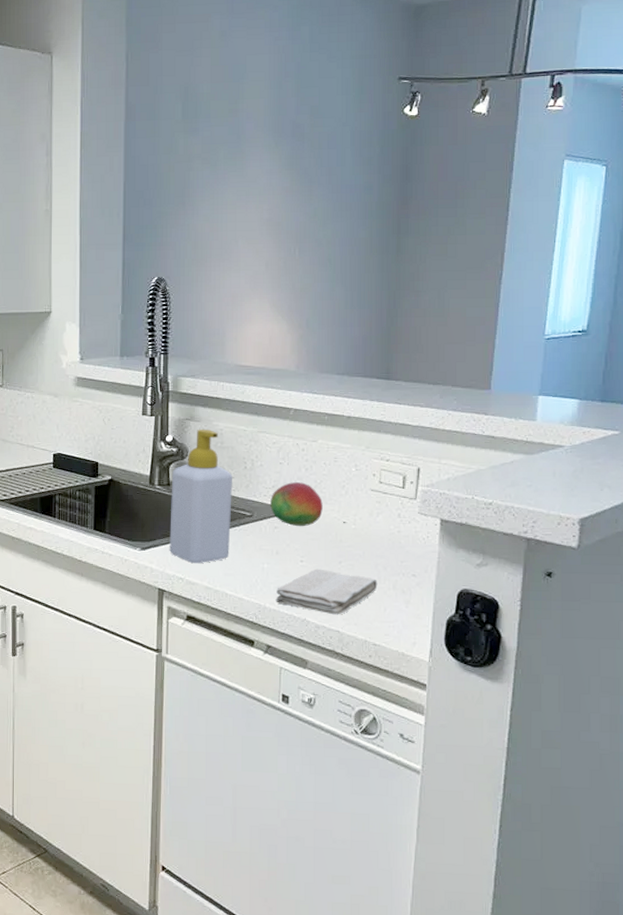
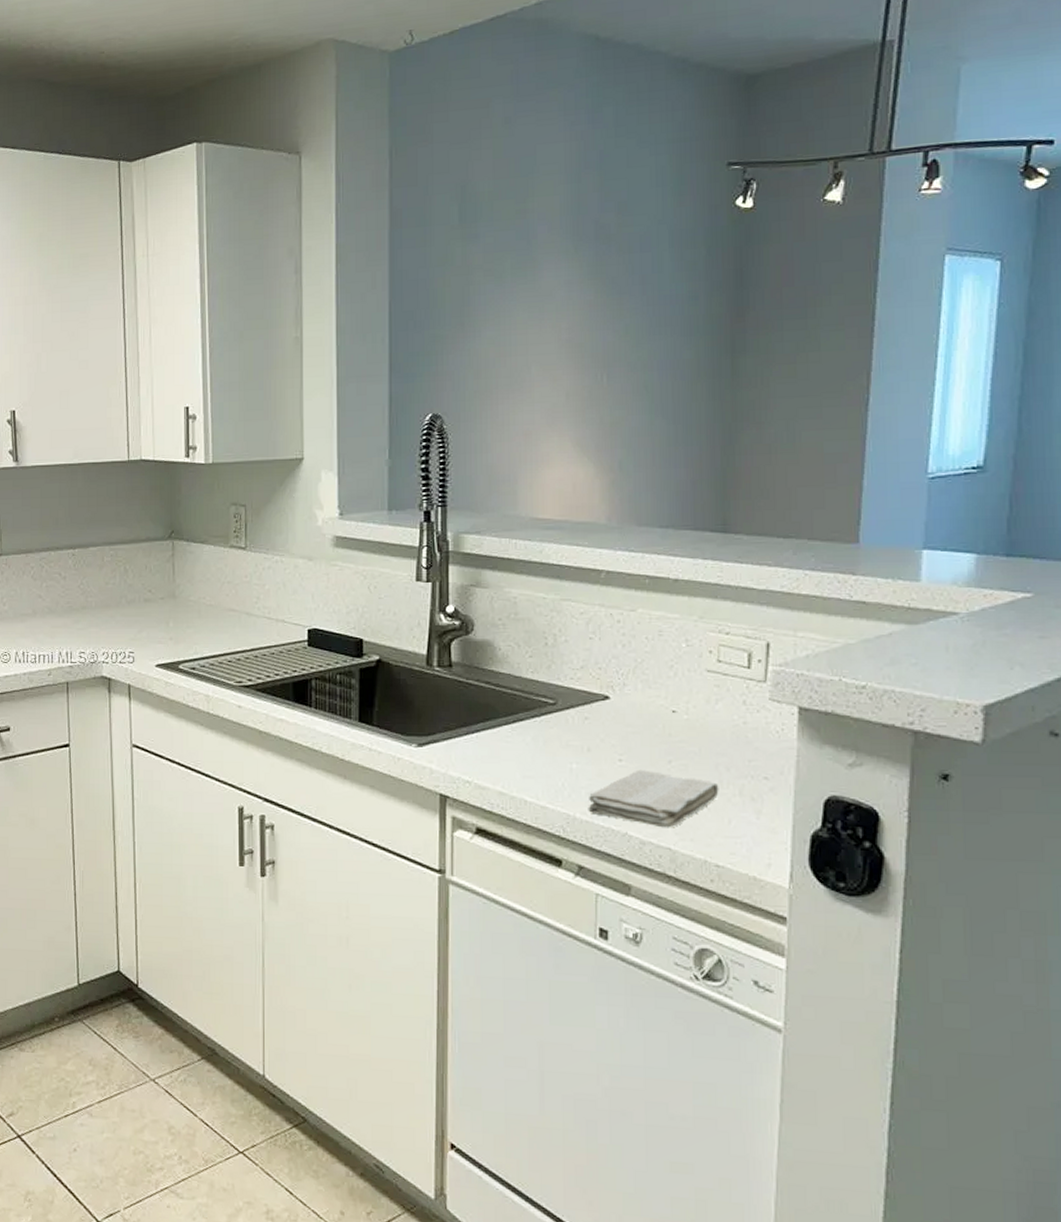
soap bottle: present [169,429,232,564] -> none [453,597,530,764]
fruit: present [270,482,323,527] -> none [578,662,646,717]

